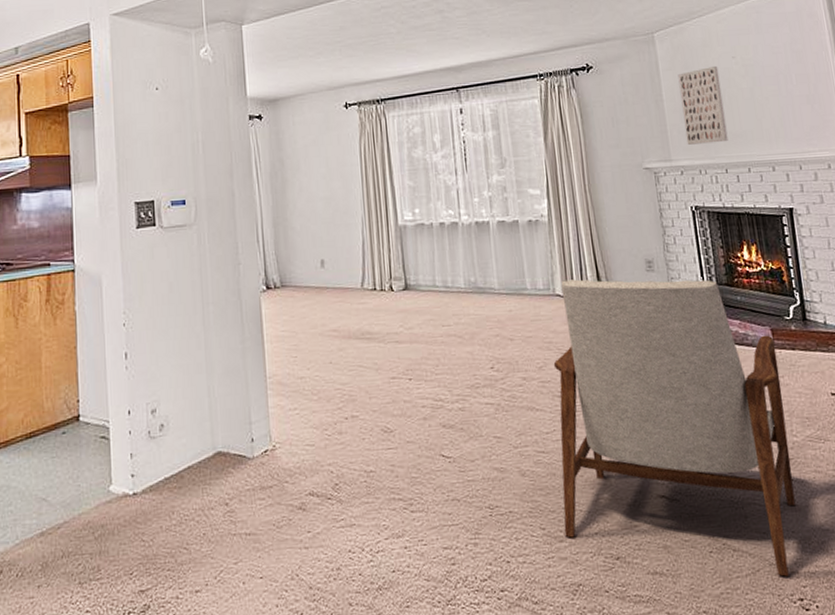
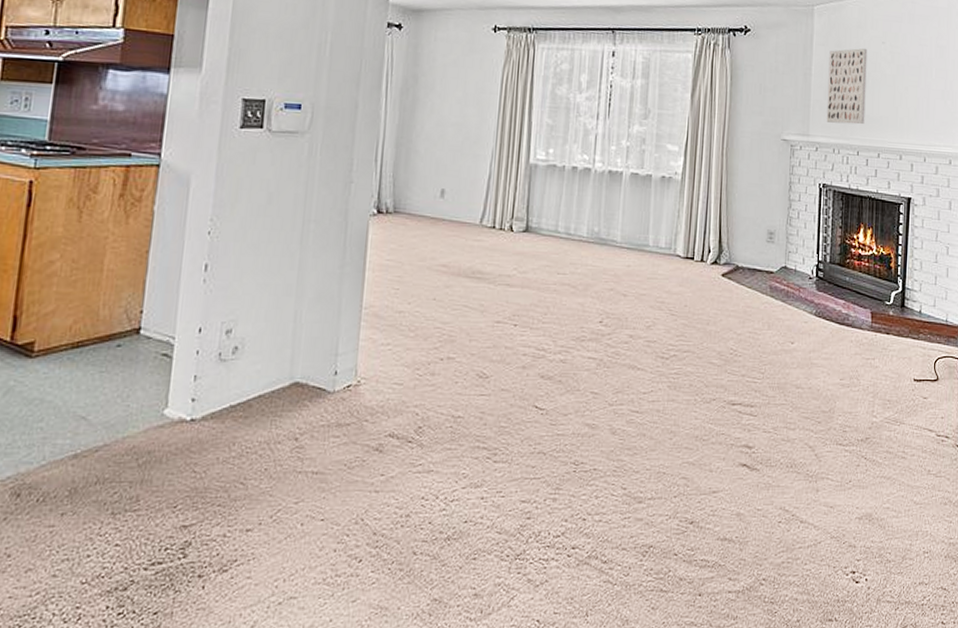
armchair: present [553,279,796,577] -> none [644,241,873,550]

